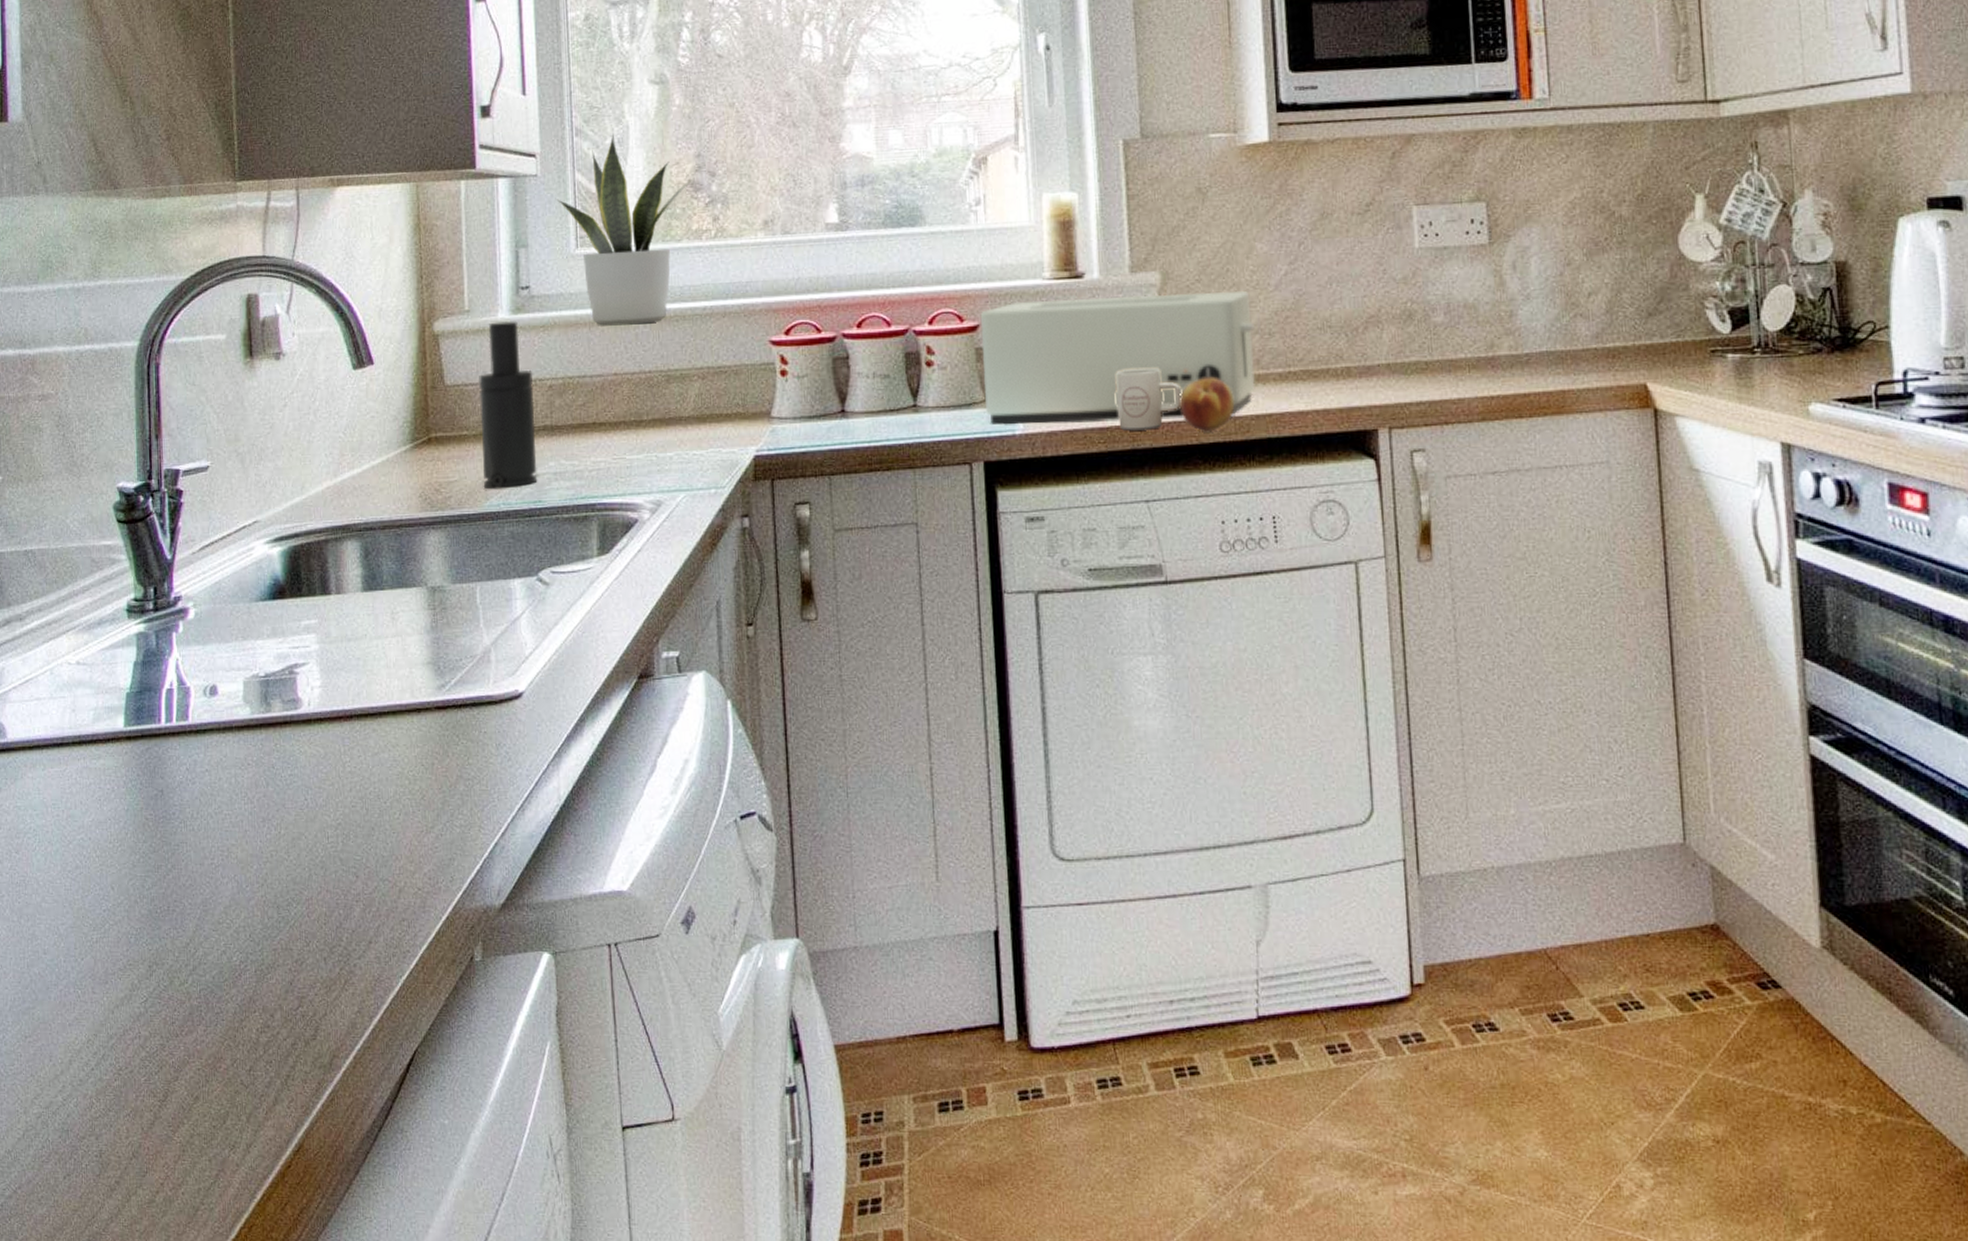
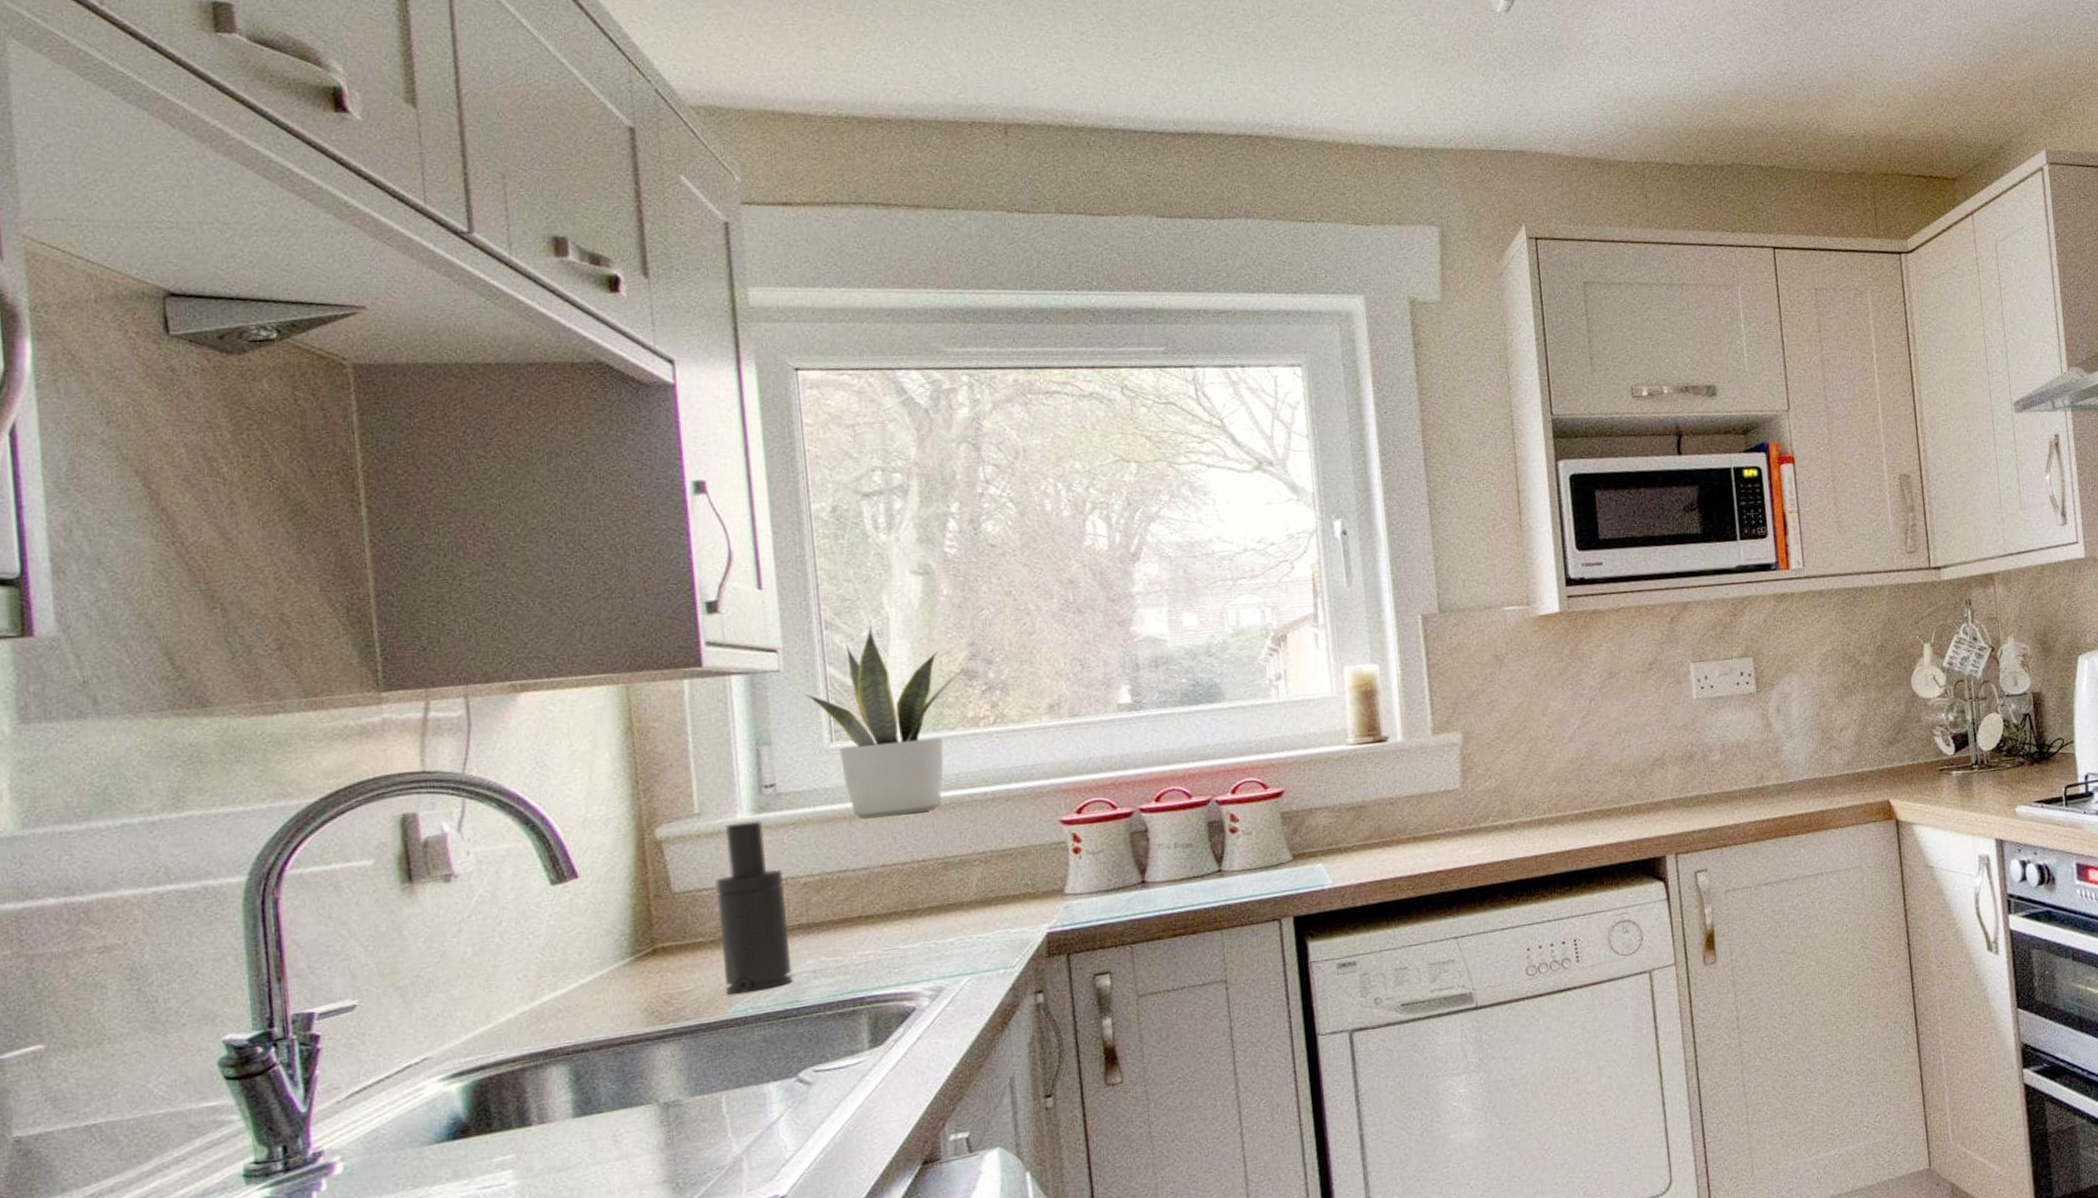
toaster: present [980,291,1255,425] -> none [1284,744,1554,882]
mug: present [1115,367,1182,431] -> none [1421,818,1486,877]
fruit: present [1180,376,1235,432] -> none [1484,822,1536,872]

